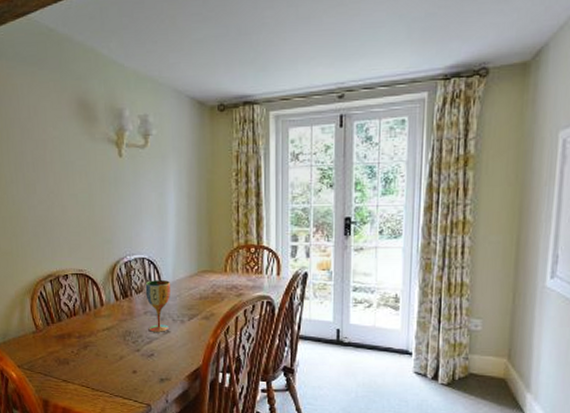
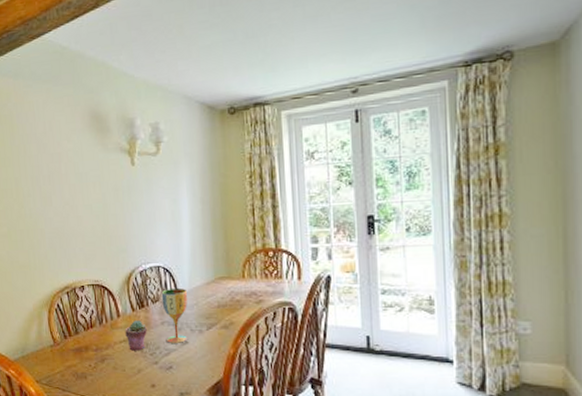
potted succulent: none [108,310,130,339] -> present [125,320,147,351]

